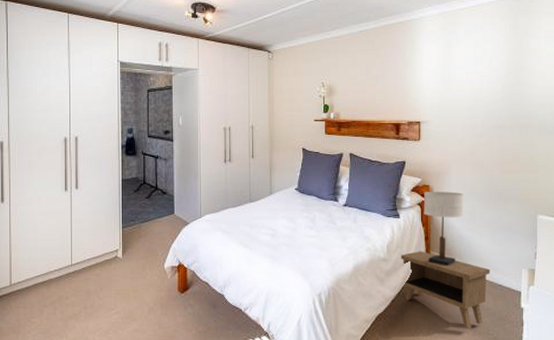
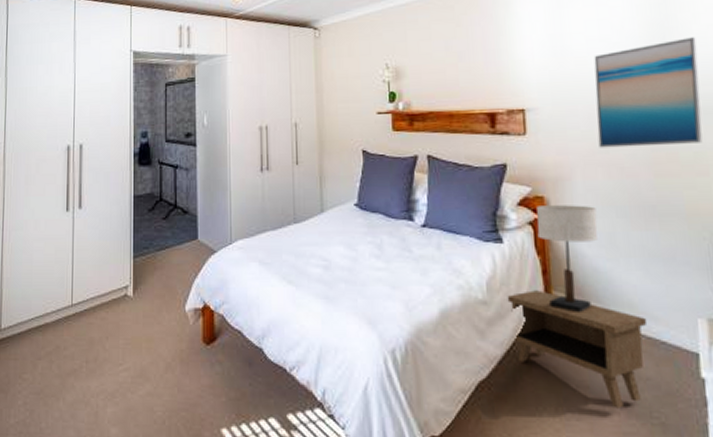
wall art: none [468,74,538,152] -> present [594,37,703,148]

